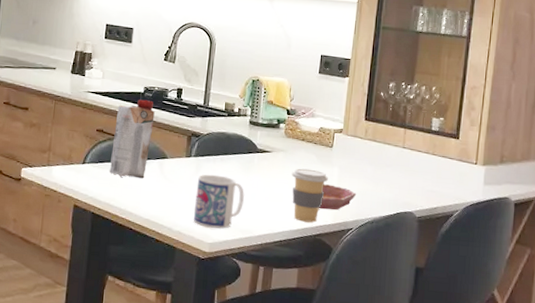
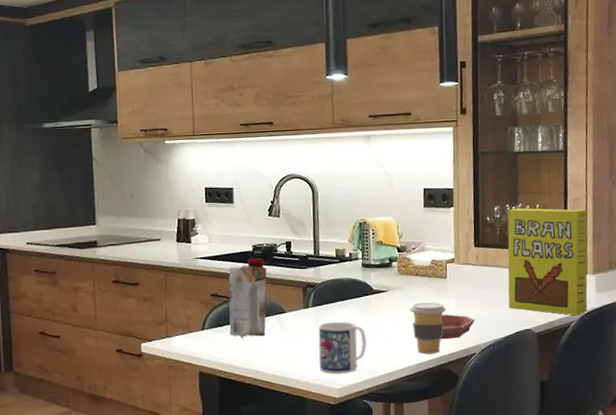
cereal box: none [392,87,484,205] -> present [507,208,588,316]

